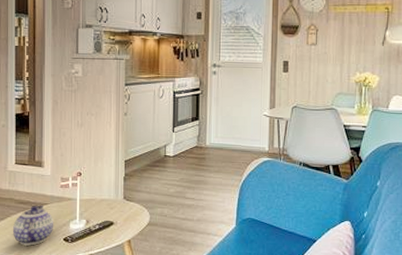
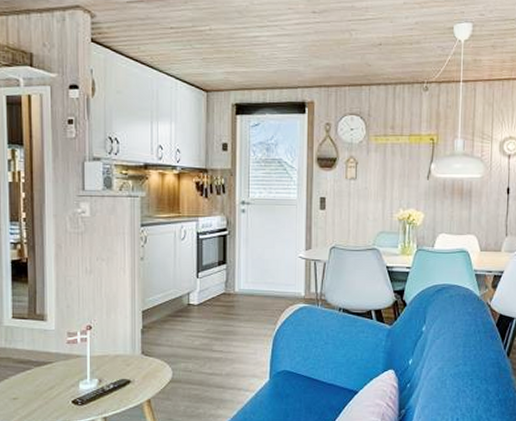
teapot: present [13,205,53,246] -> none [11,364,60,411]

